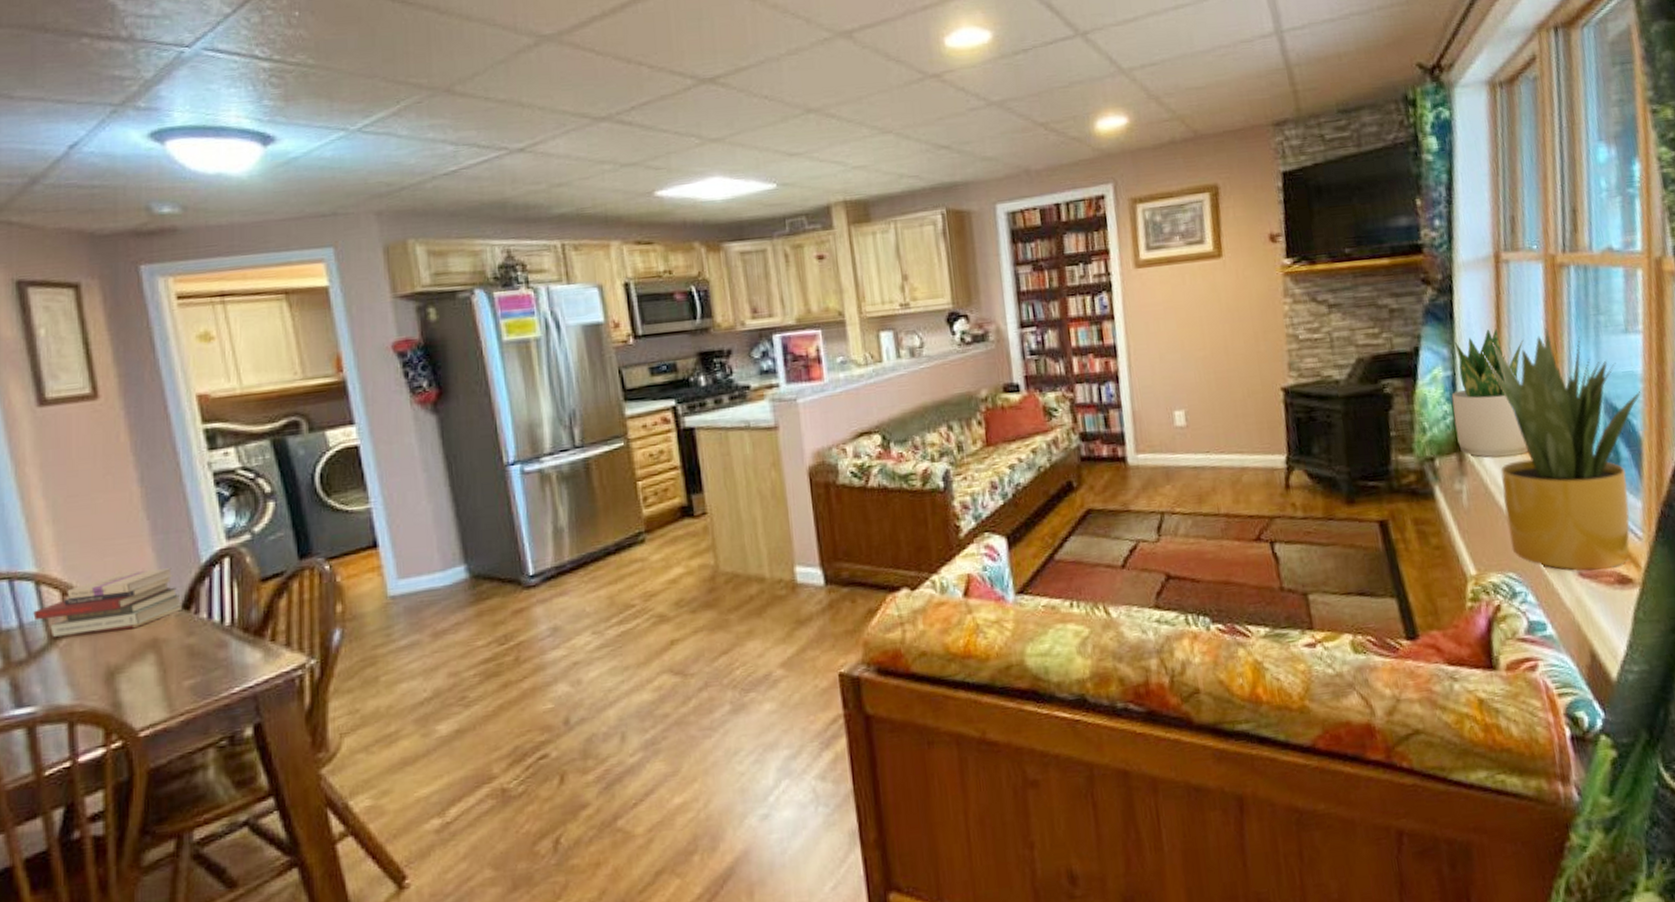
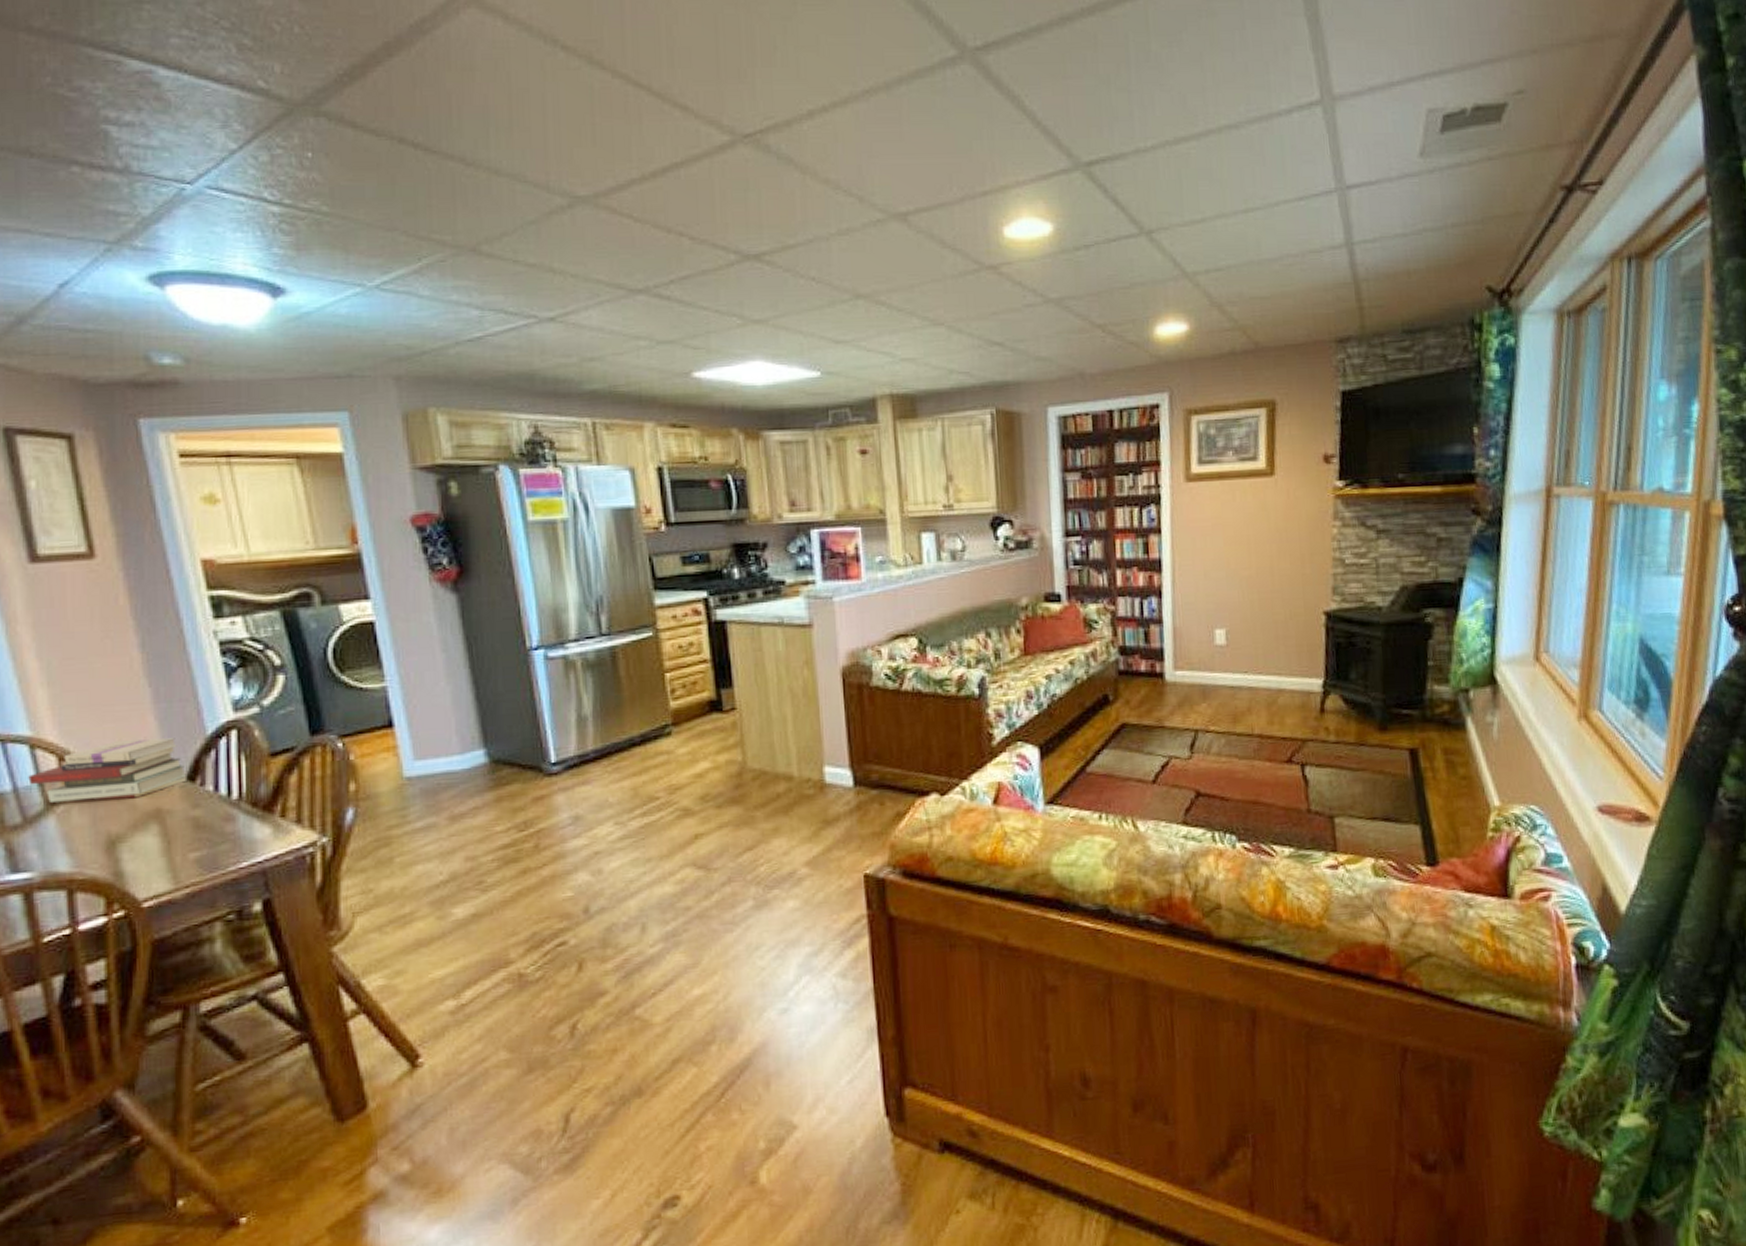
planter: present [1451,329,1528,458] -> none [1491,563,1567,692]
planter: present [1481,327,1642,571] -> none [1524,565,1677,808]

